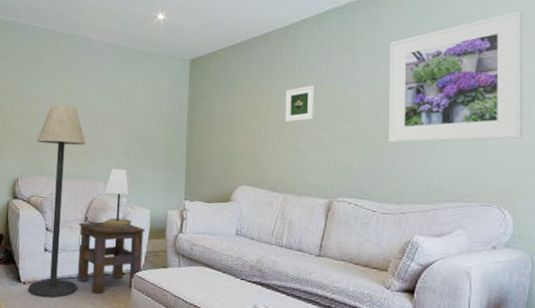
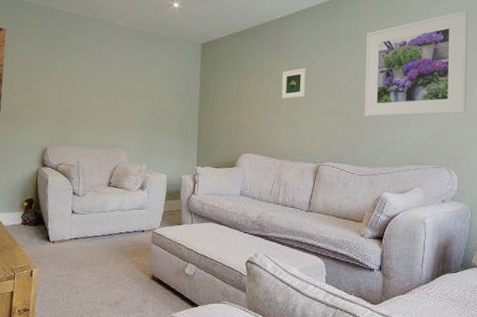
floor lamp: present [28,105,86,298] -> none [56,82,109,255]
side table: present [77,221,145,294] -> none [101,186,162,249]
lamp: present [103,169,133,227] -> none [125,139,152,190]

